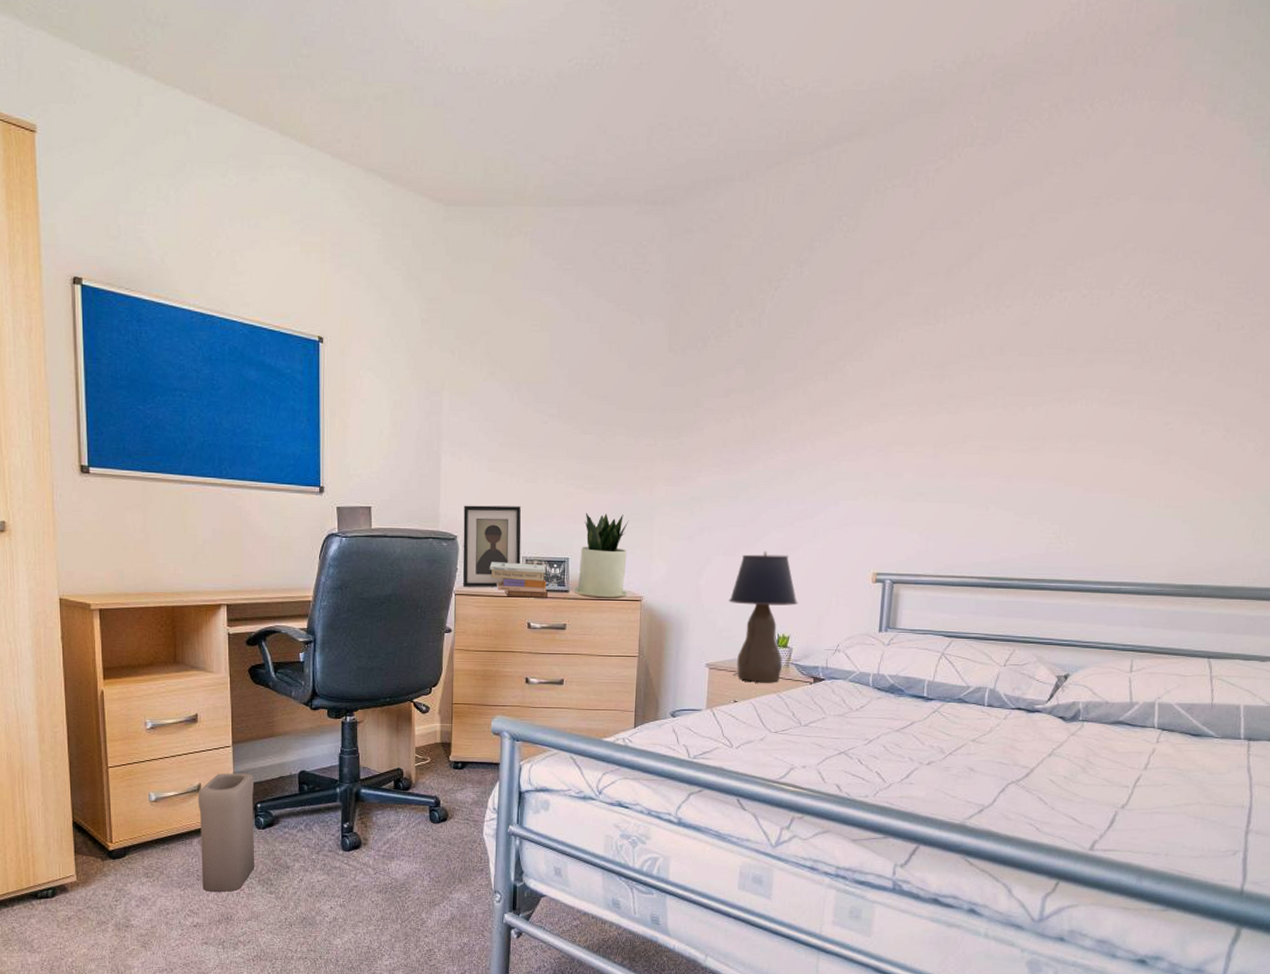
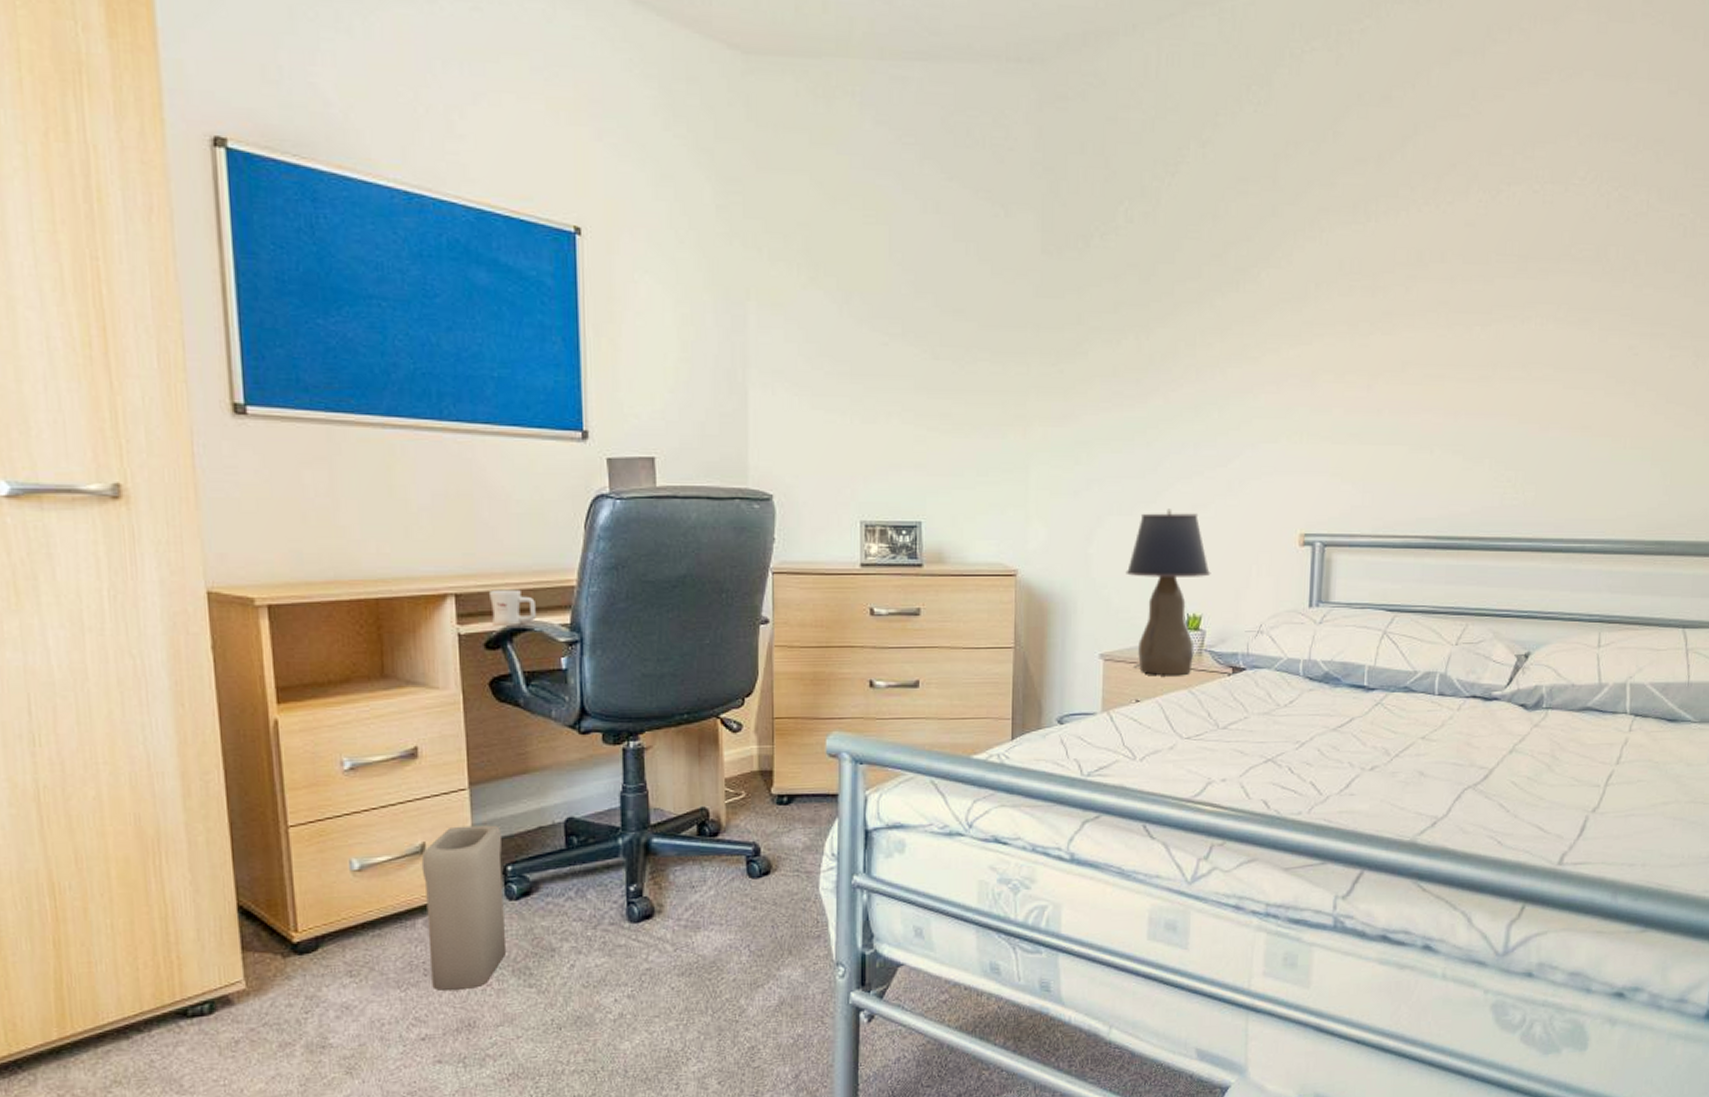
mug: none [250,602,284,630] -> present [488,589,537,627]
picture frame: present [462,505,522,587] -> none [780,454,858,562]
books: present [489,562,548,598] -> none [817,529,895,575]
planter: present [573,513,629,600] -> none [928,462,998,575]

